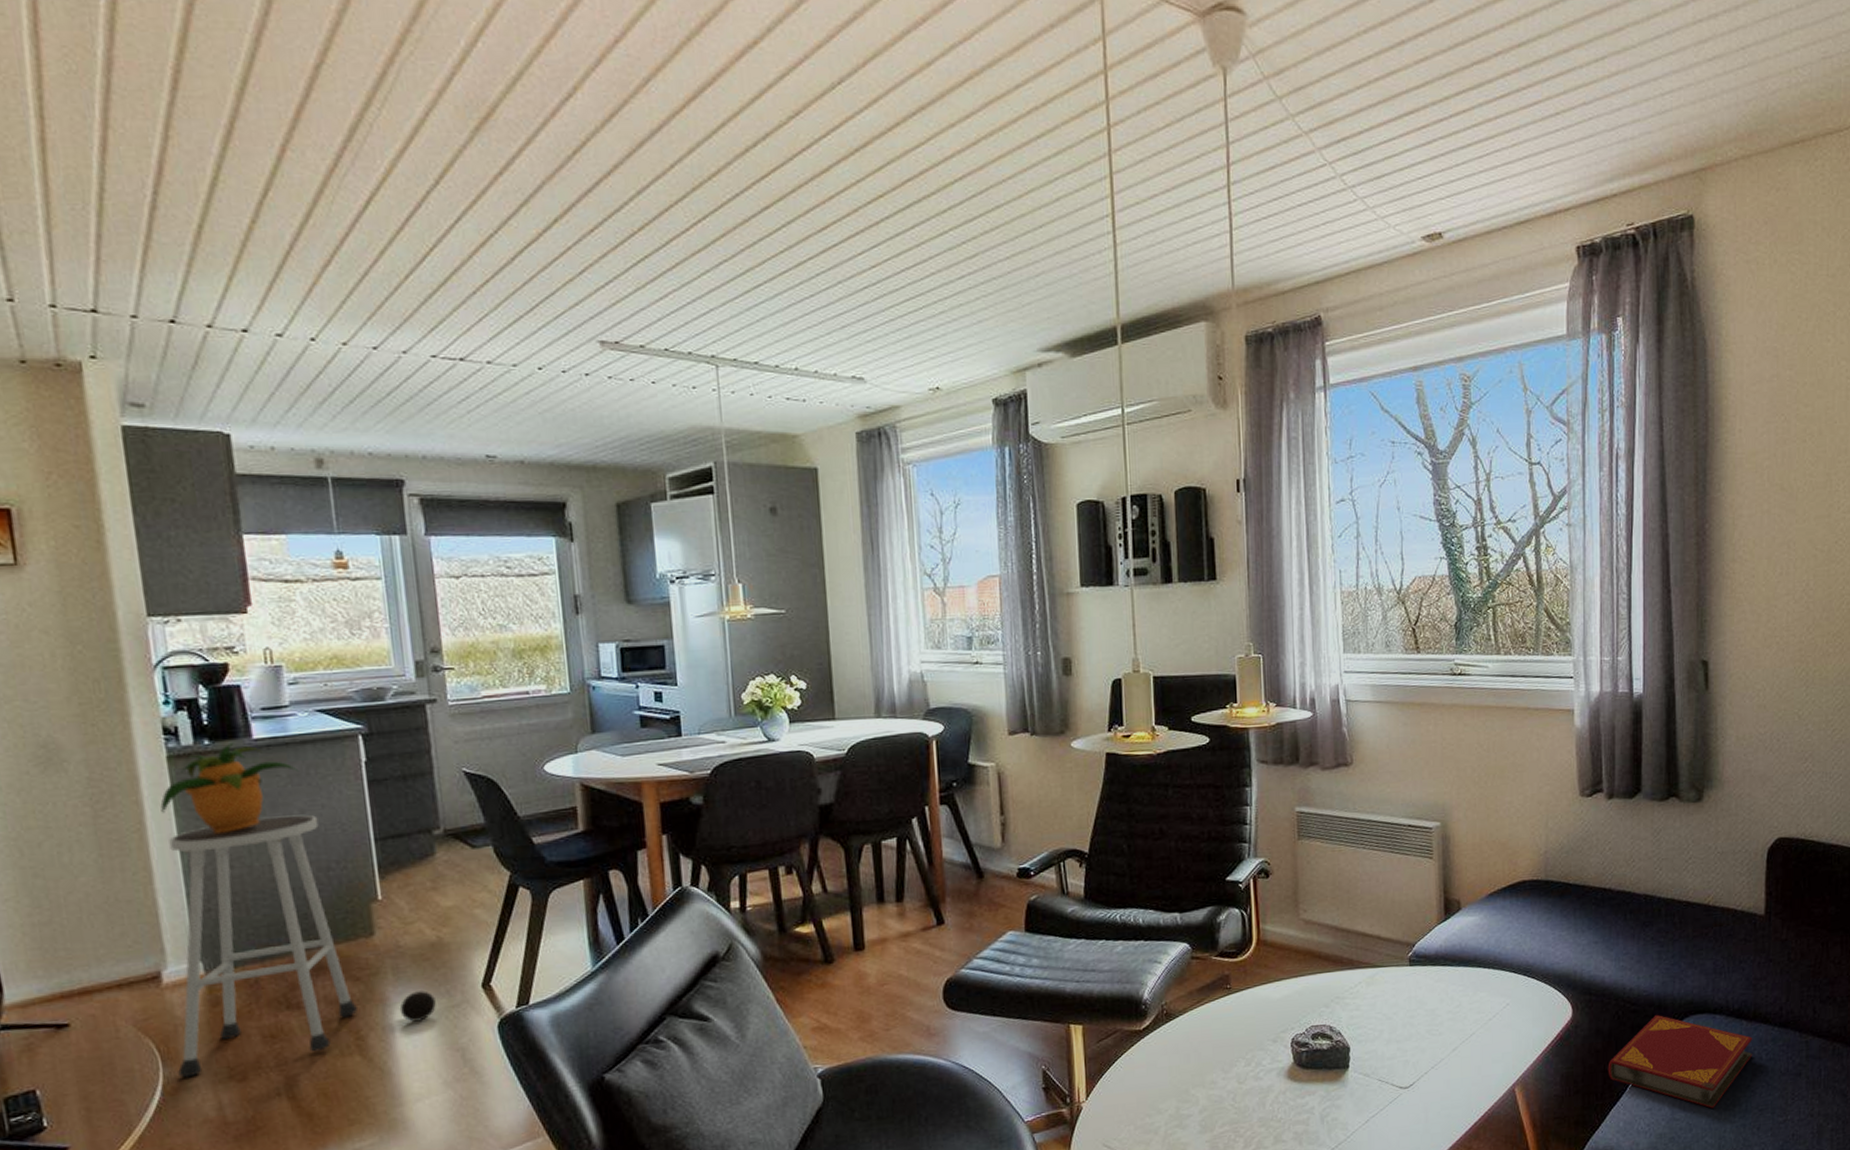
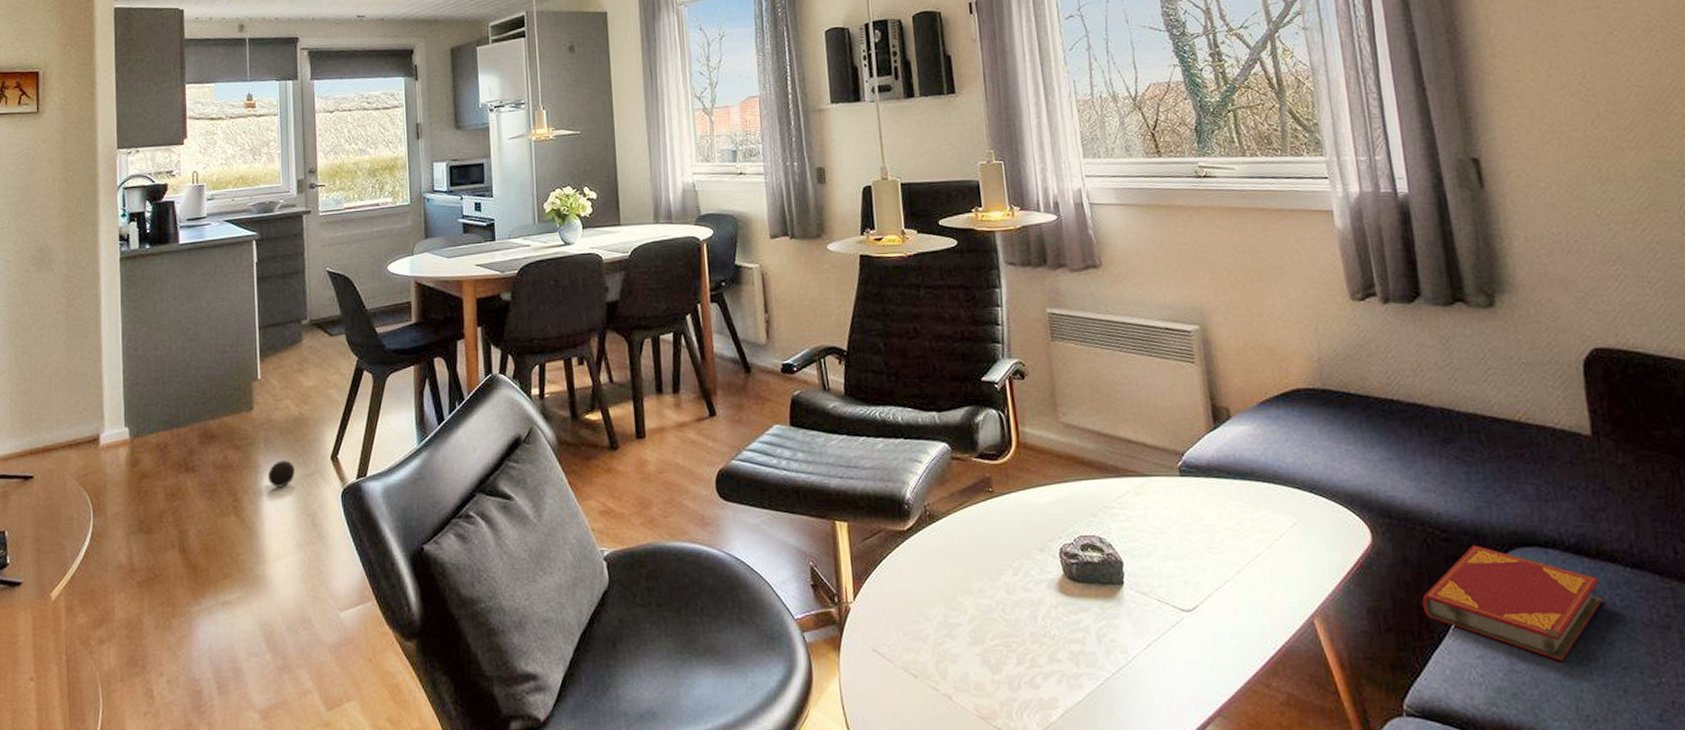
potted plant: present [160,742,298,835] -> none [112,247,208,322]
stool: present [169,814,357,1078] -> none [104,306,236,528]

